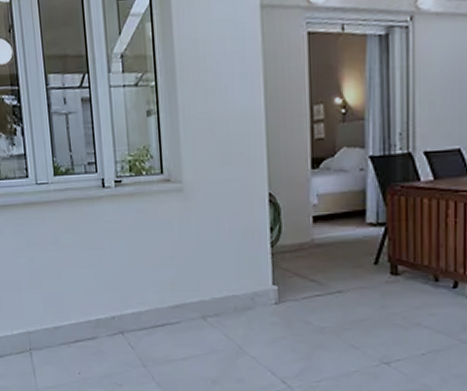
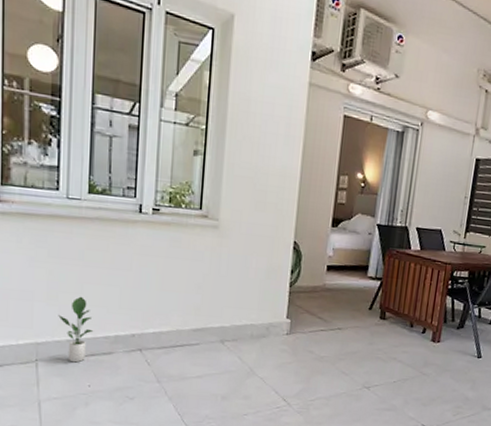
potted plant: none [43,281,76,350] -> present [58,296,94,363]

